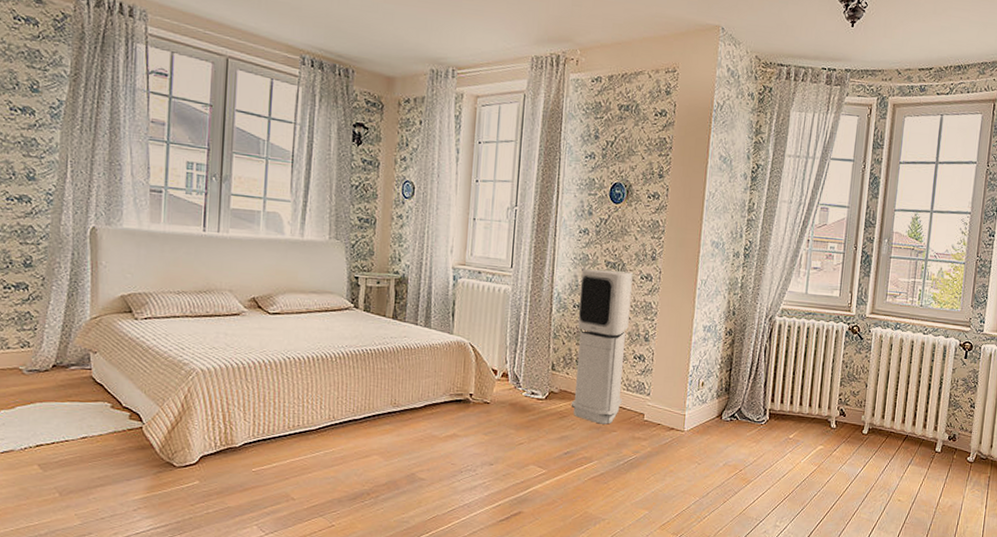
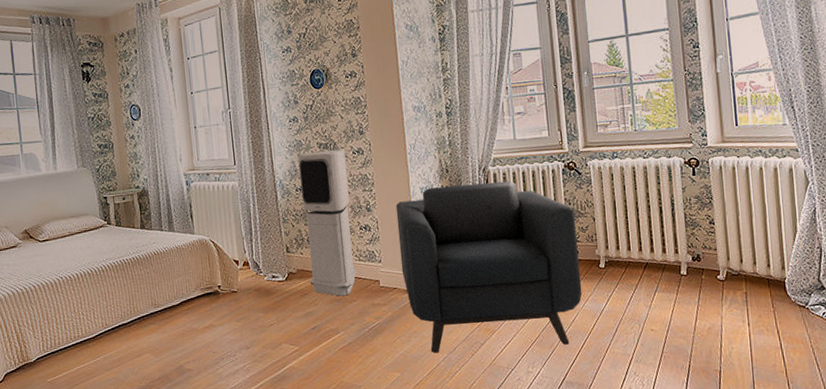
armchair: none [669,328,850,504] -> present [395,181,582,354]

